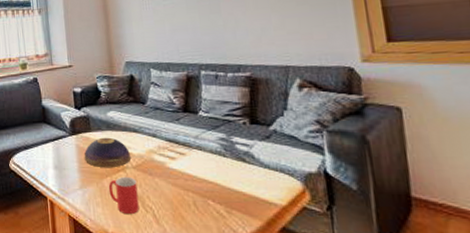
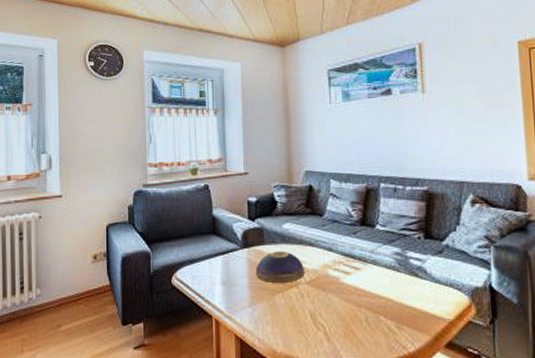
mug: present [108,176,140,215] -> none [279,292,311,333]

